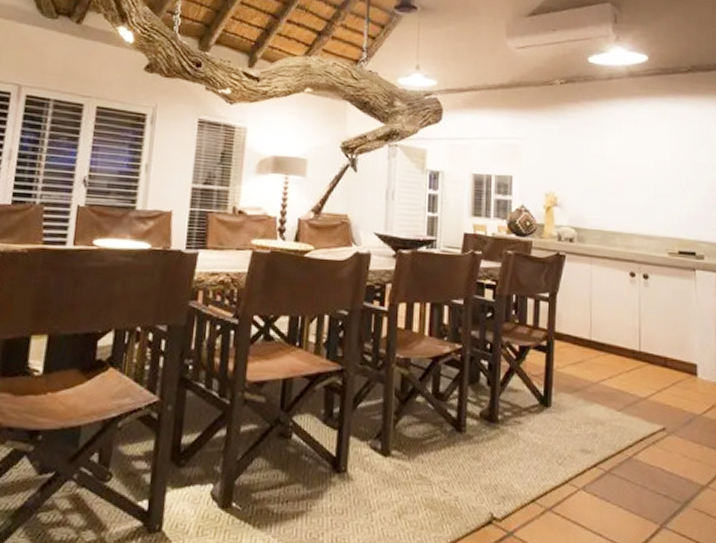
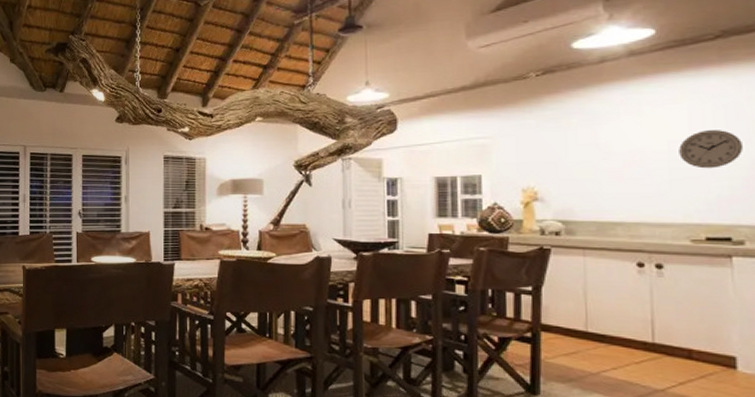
wall clock: none [662,152,704,188] -> present [679,130,742,169]

